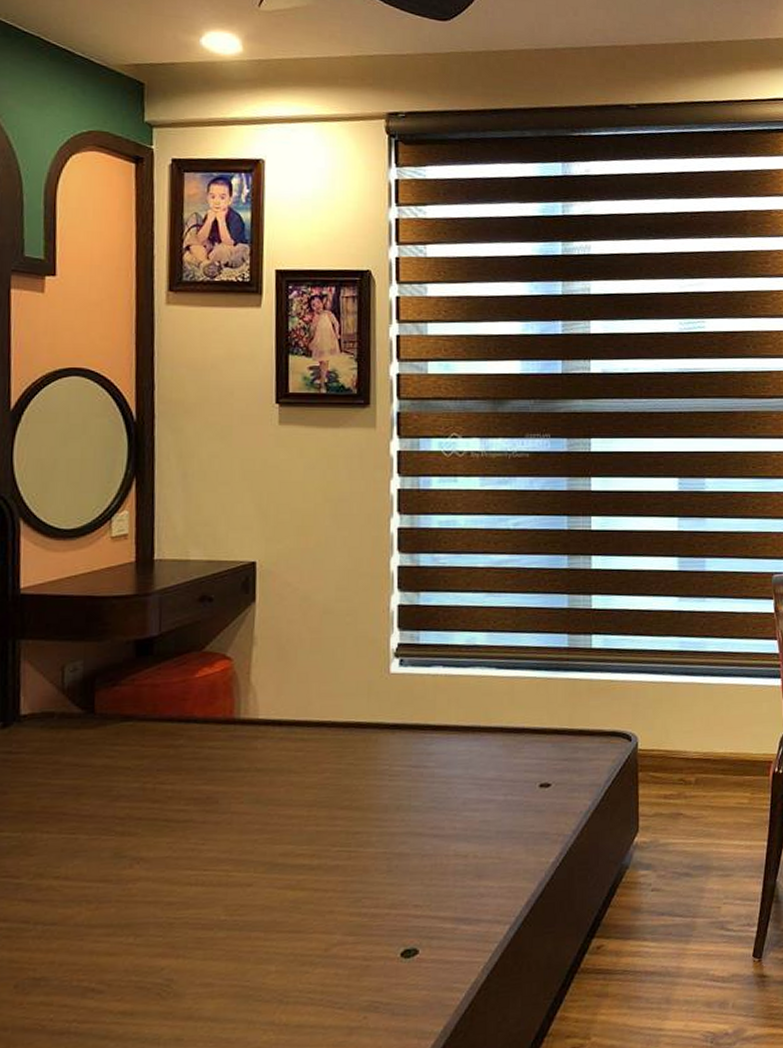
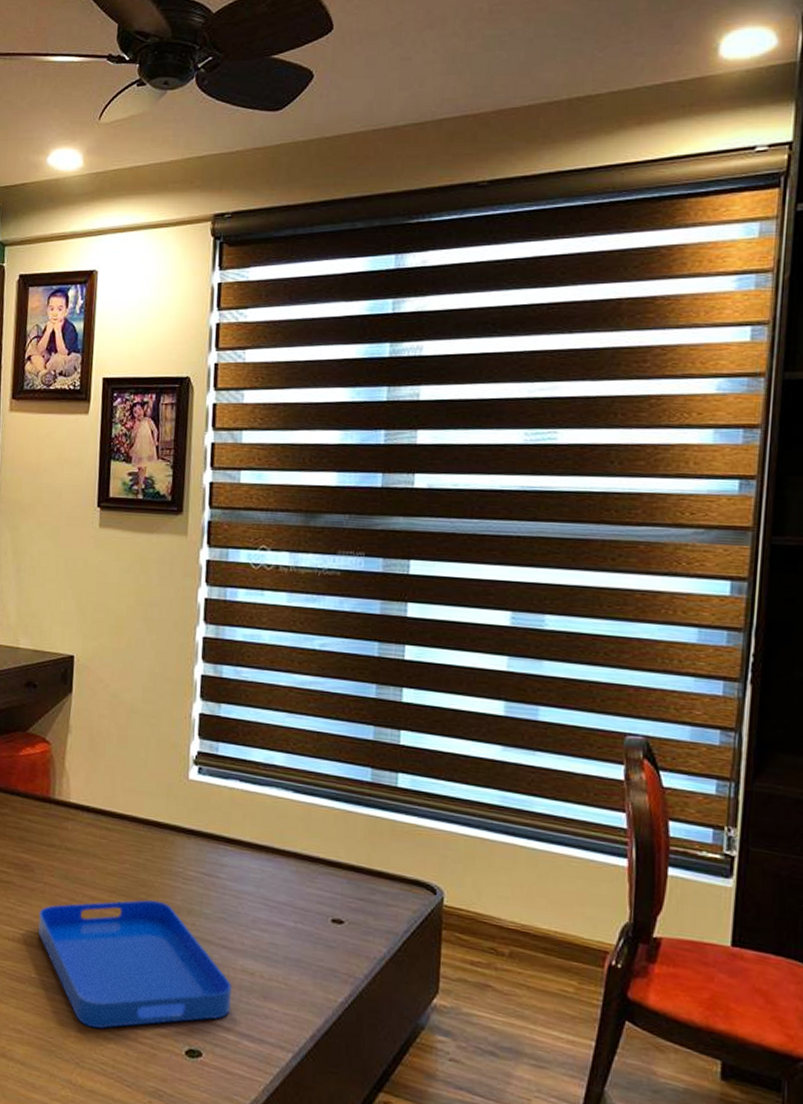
serving tray: none [226,804,447,957] -> present [38,900,233,1029]

